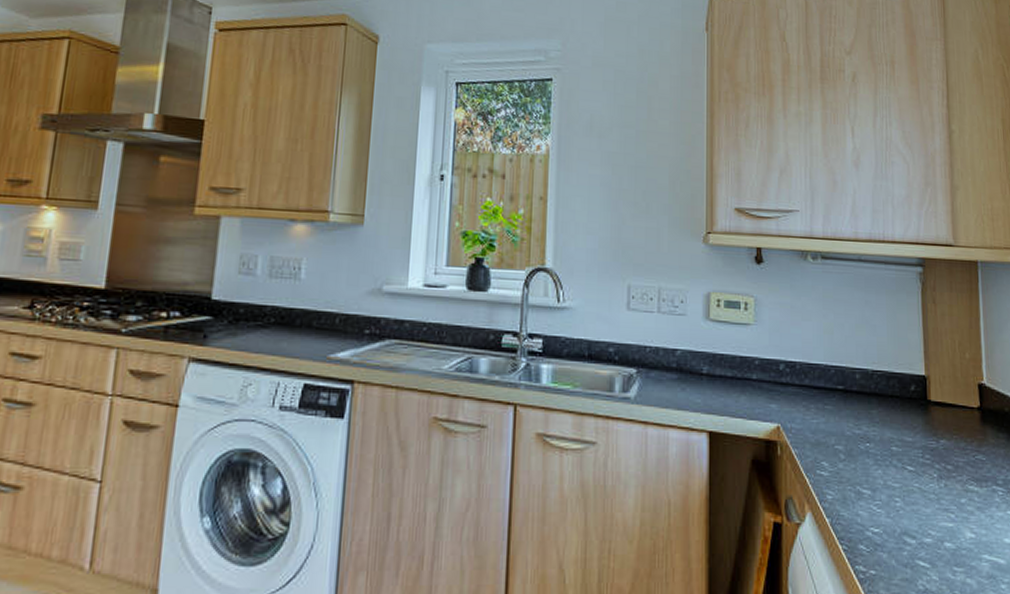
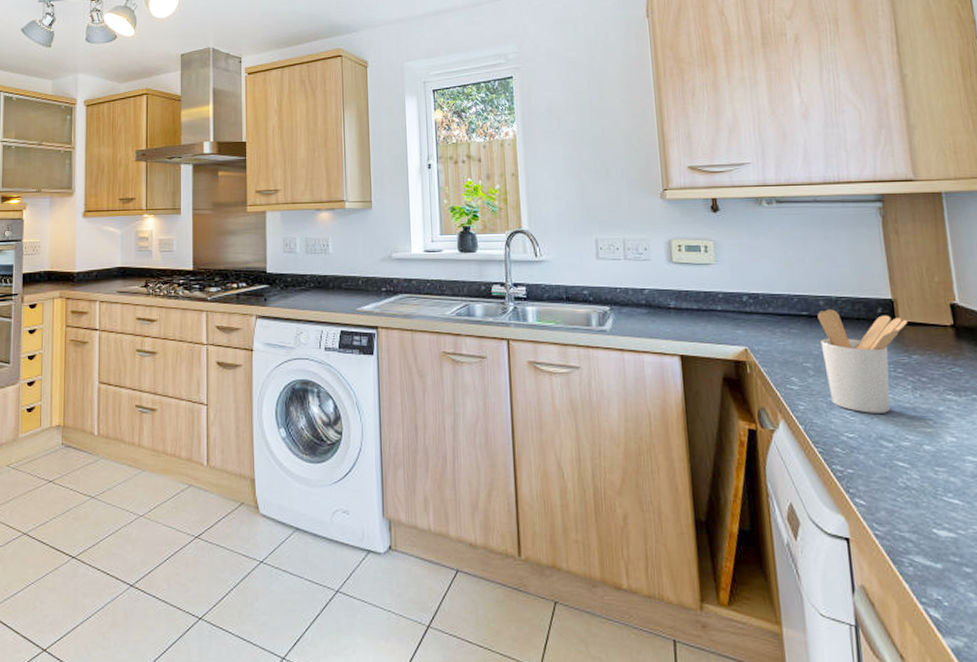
utensil holder: none [853,384,939,505] -> present [817,309,908,413]

